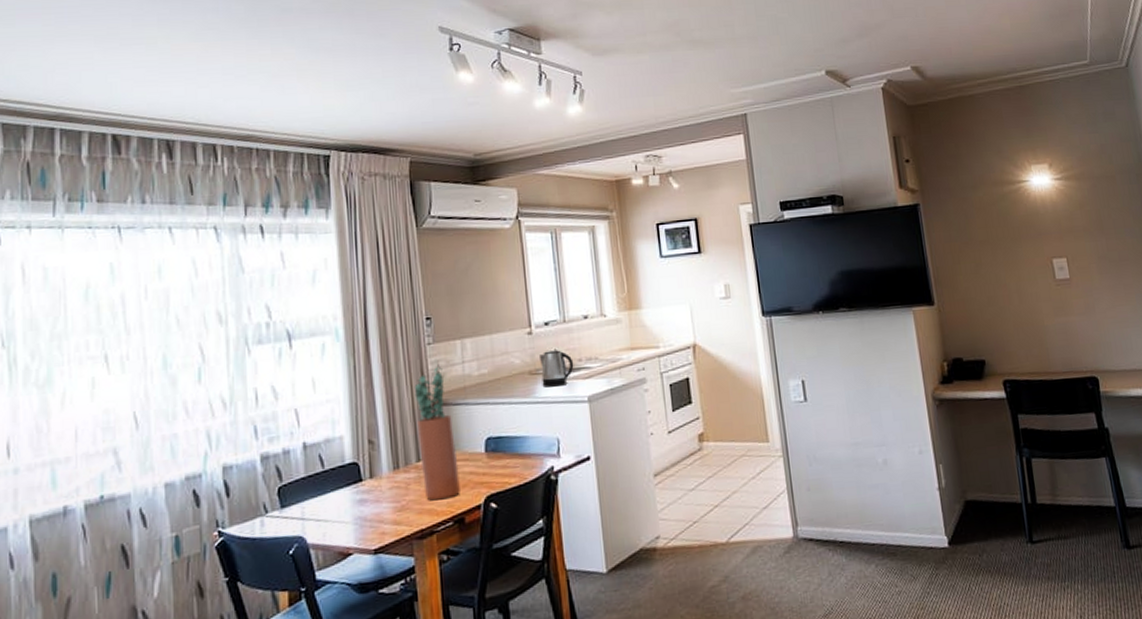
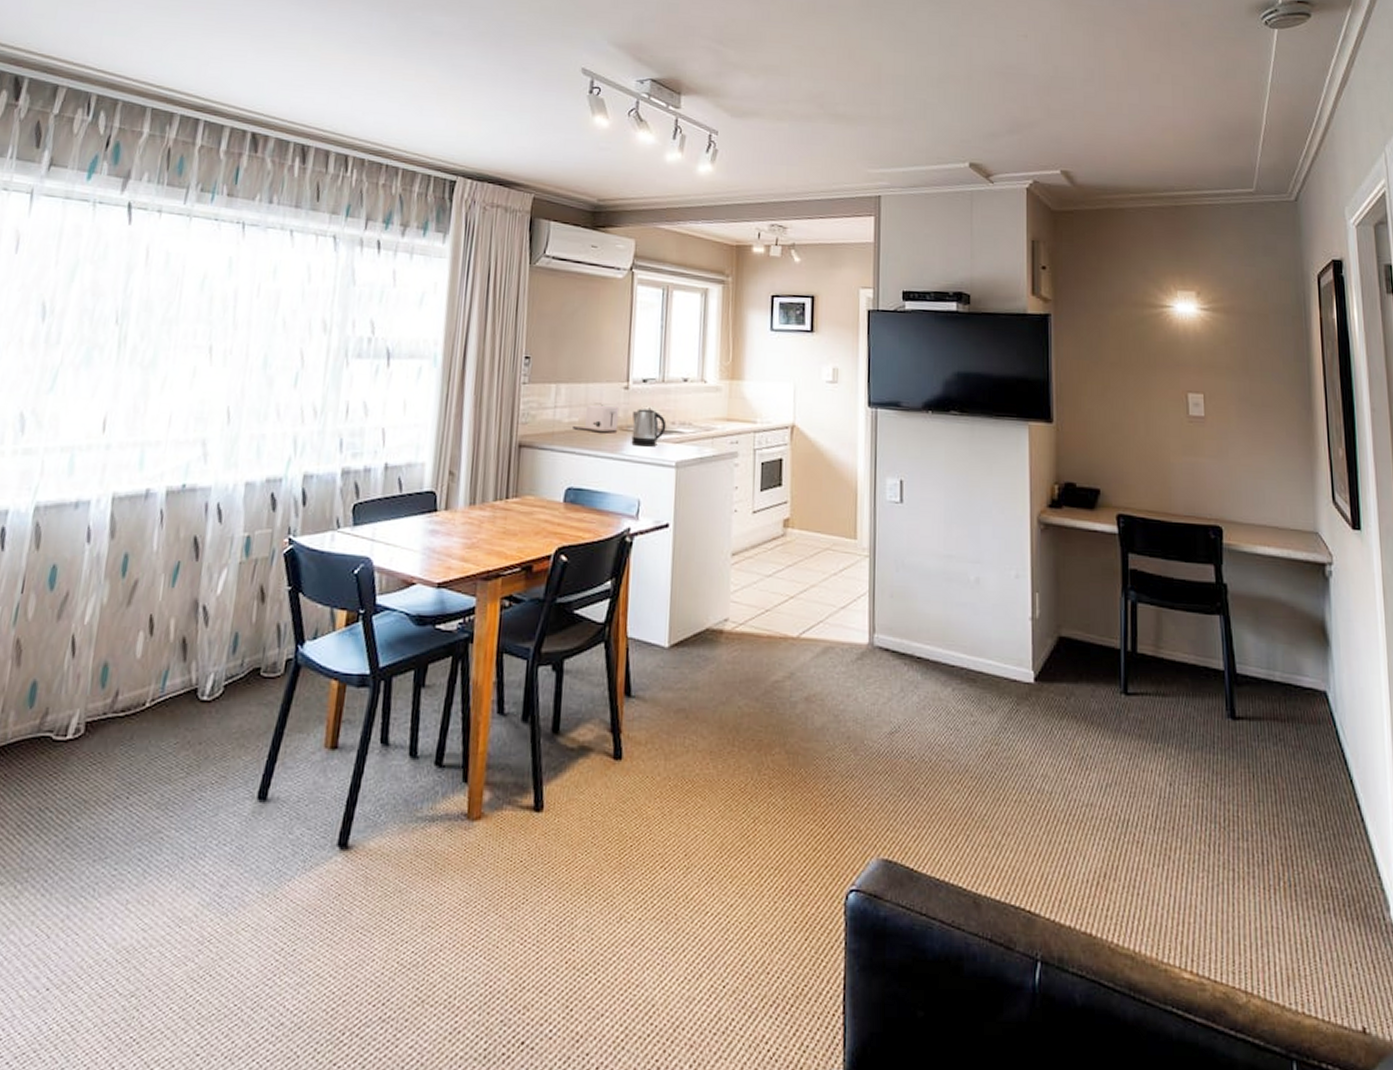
vase: present [414,361,460,501] -> none [497,402,536,544]
toaster: none [482,352,528,382] -> present [571,405,620,434]

